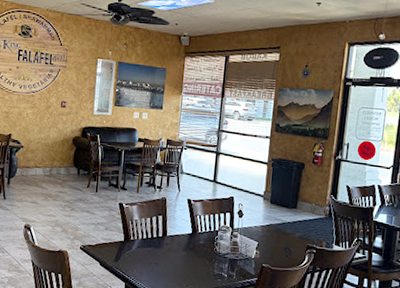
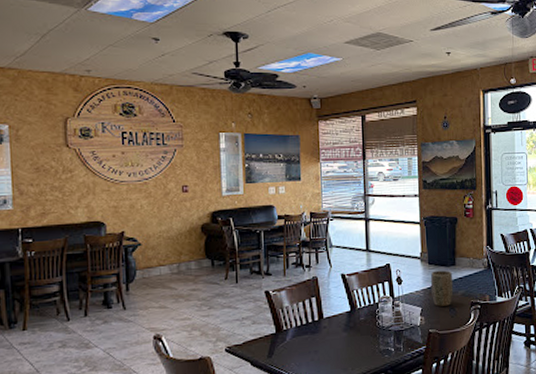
plant pot: none [269,210,293,245] -> present [430,270,453,307]

